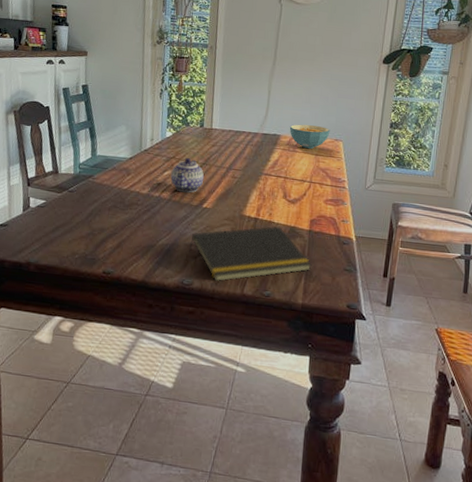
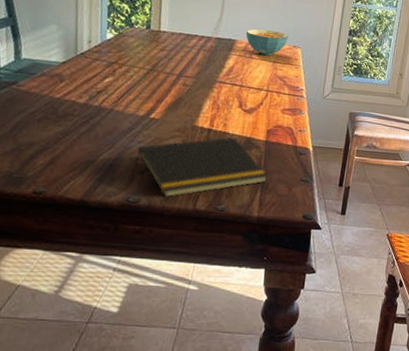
teapot: present [170,157,204,193] -> none [112,62,152,102]

